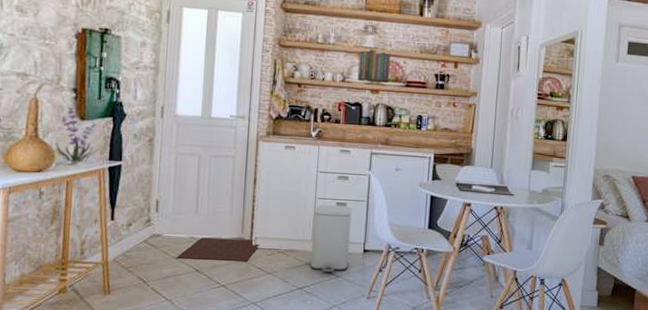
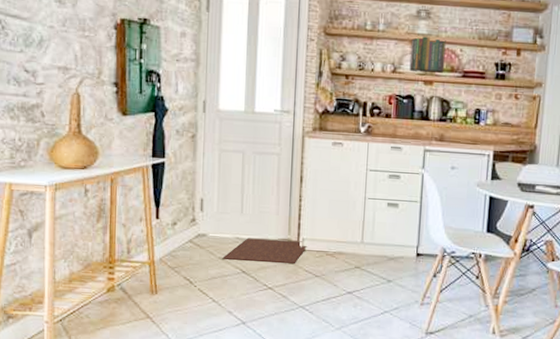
plant: present [52,107,100,164] -> none [96,102,143,161]
pedal bin: present [310,204,352,272] -> none [360,205,404,276]

